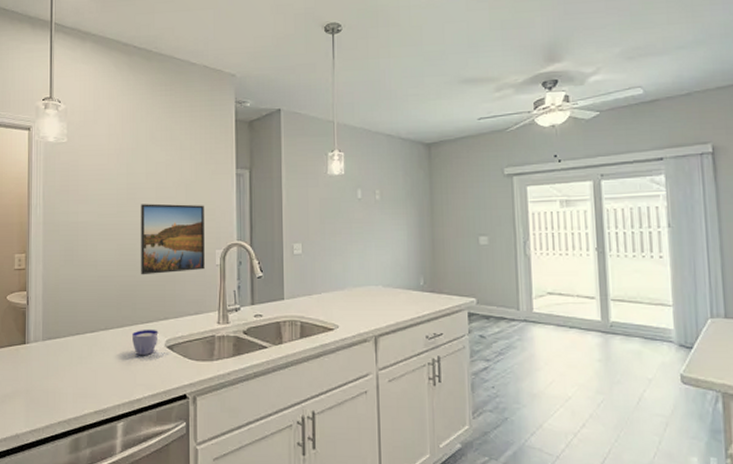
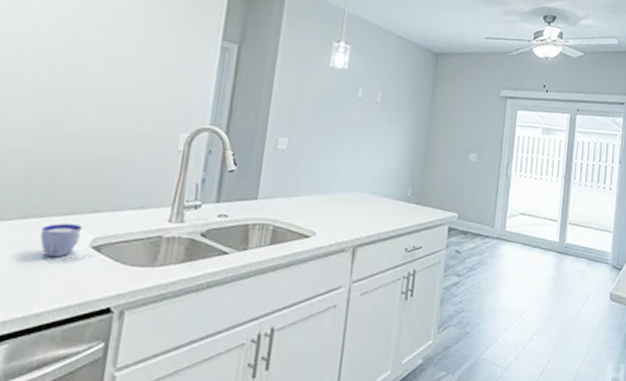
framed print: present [141,203,205,275] -> none [68,62,173,155]

